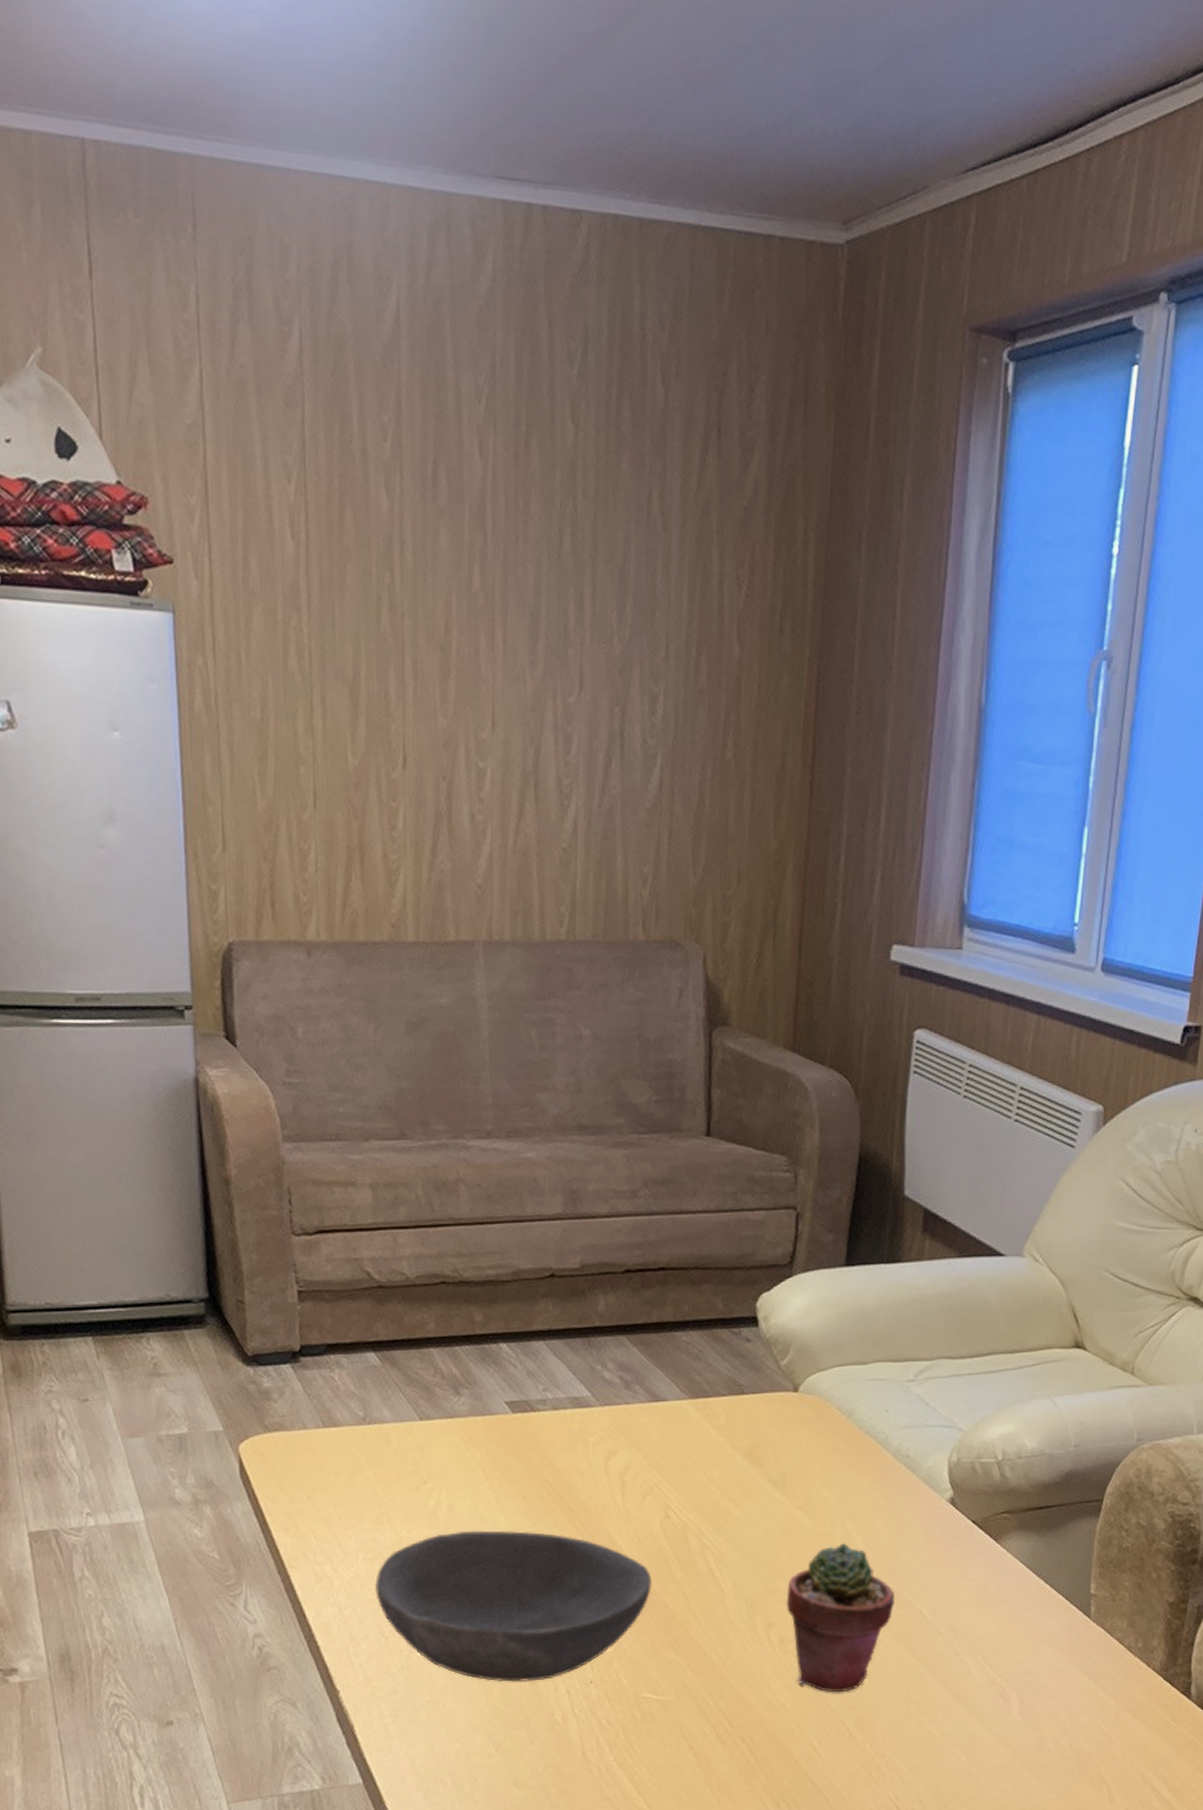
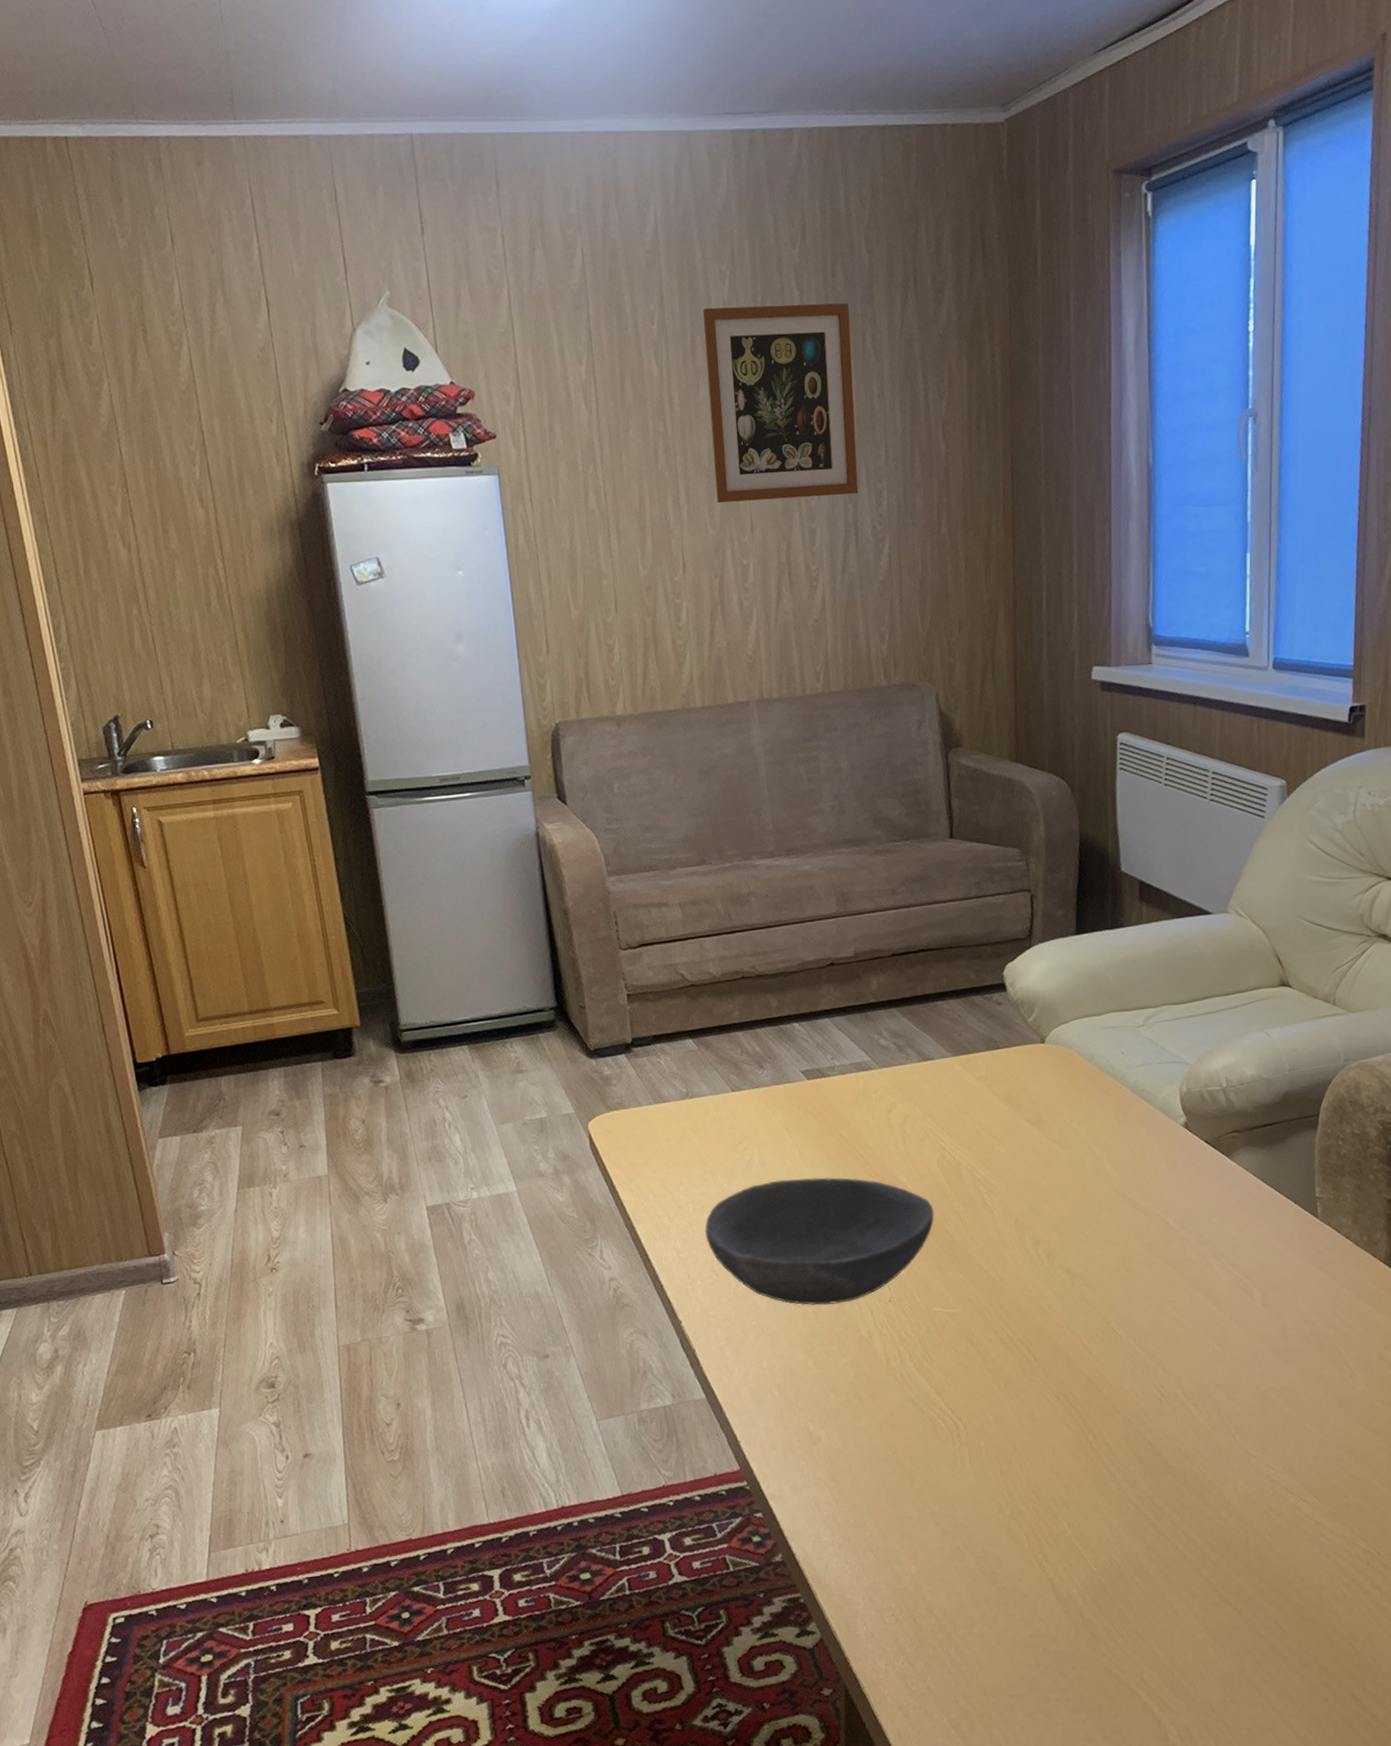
wall art: none [450,429,635,696] -> present [702,303,859,503]
potted succulent: present [786,1543,895,1693] -> none [1049,1168,1144,1297]

